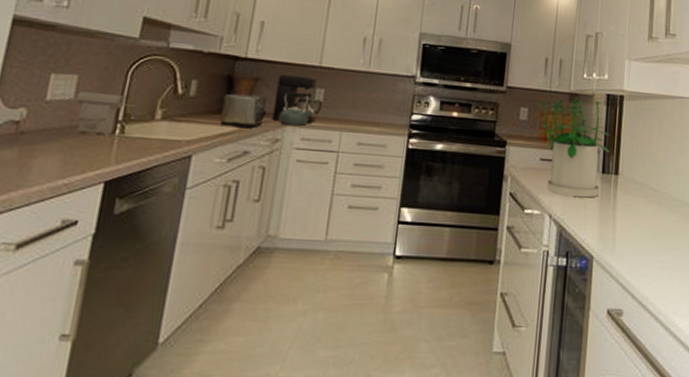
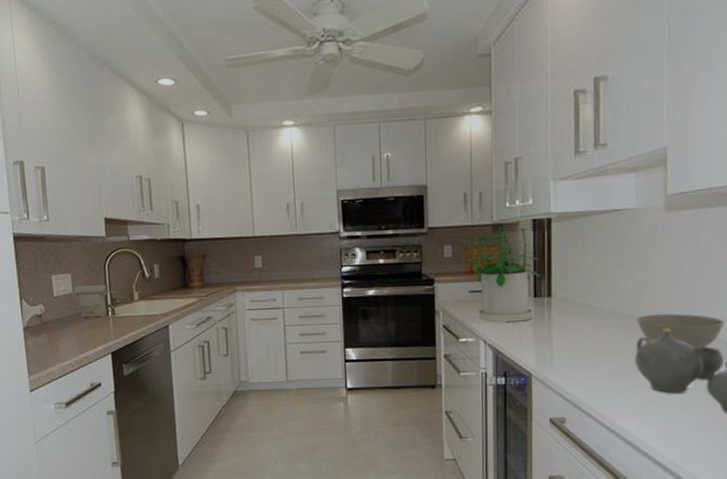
toaster: present [219,93,267,129] -> none [181,269,218,299]
coffee maker: present [272,74,322,125] -> none [221,247,262,289]
kettle: present [277,91,314,127] -> none [227,261,257,292]

